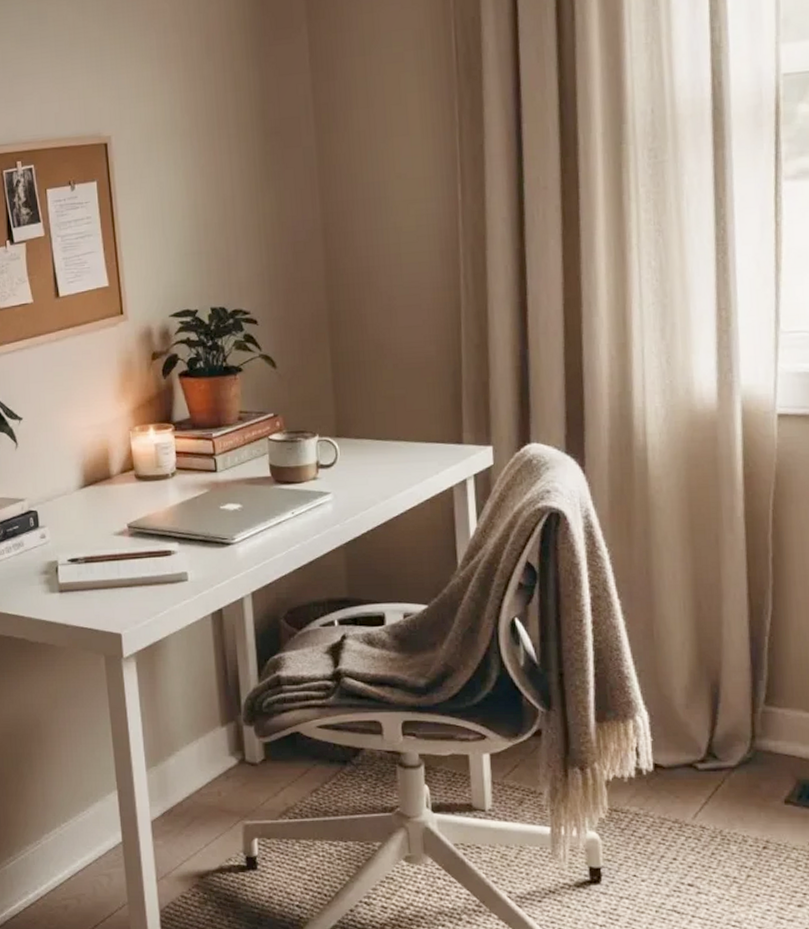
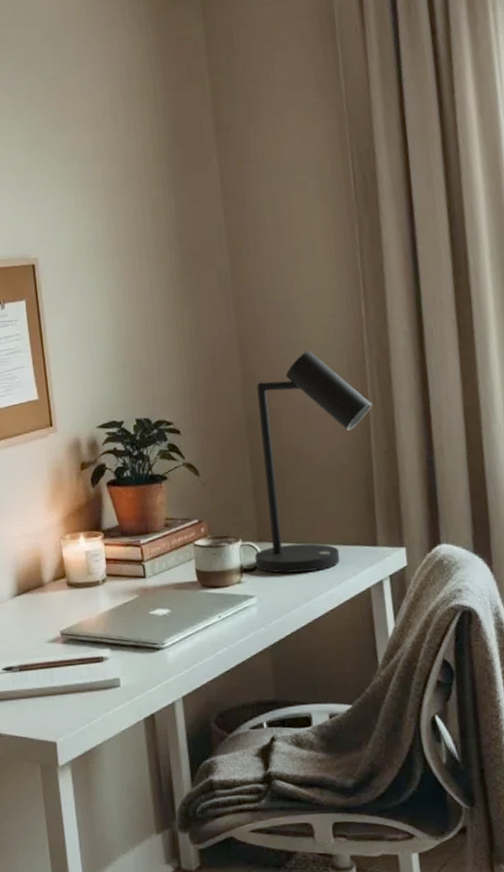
desk lamp: none [331,237,465,471] -> present [254,350,373,574]

